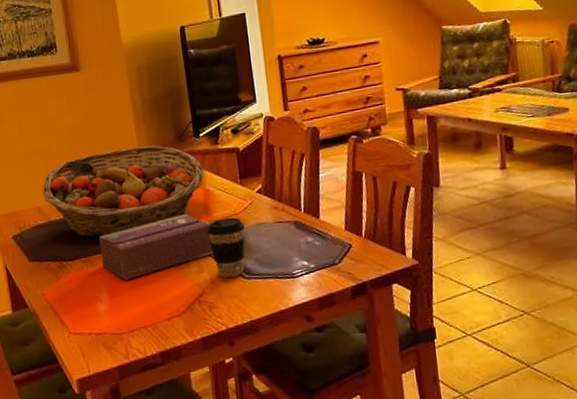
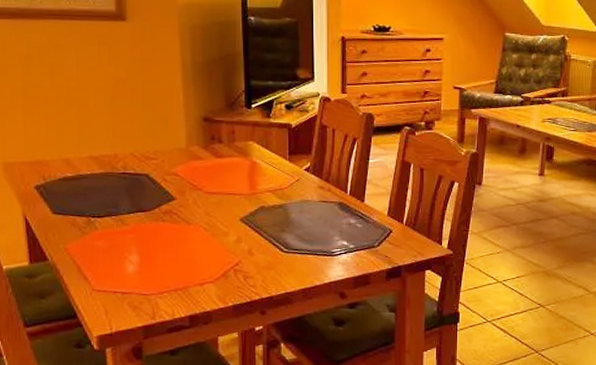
fruit basket: present [42,145,205,238] -> none [73,109,253,198]
tissue box: present [99,214,213,280] -> none [133,183,253,242]
coffee cup: present [207,217,245,278] -> none [249,191,288,249]

